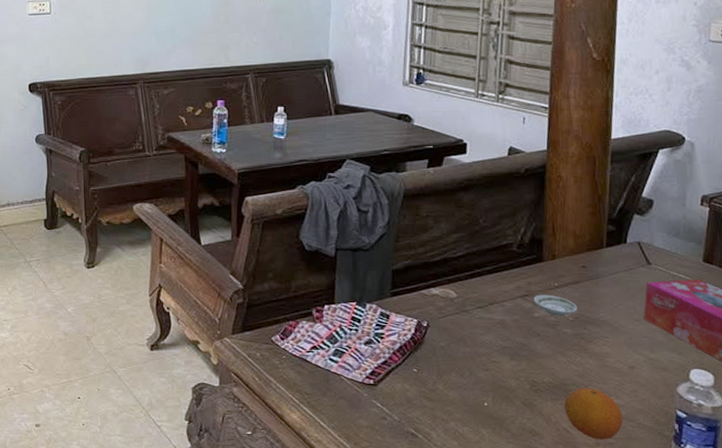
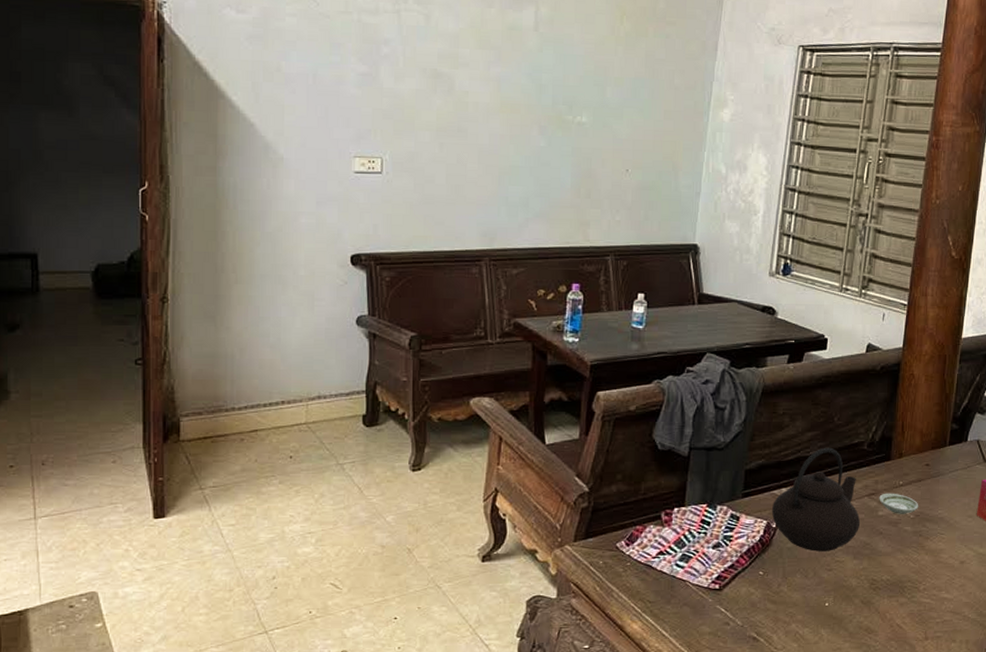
teapot: none [421,249,516,351] -> present [771,447,861,552]
fruit: present [564,388,623,440] -> none [899,584,951,634]

